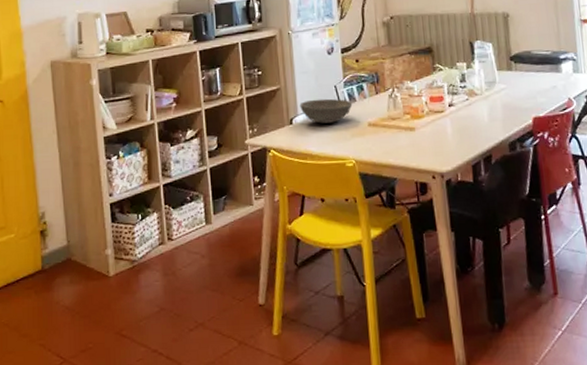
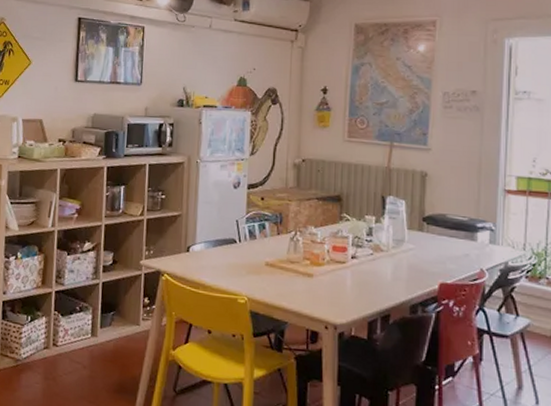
bowl: present [300,98,353,124] -> none [199,230,252,257]

